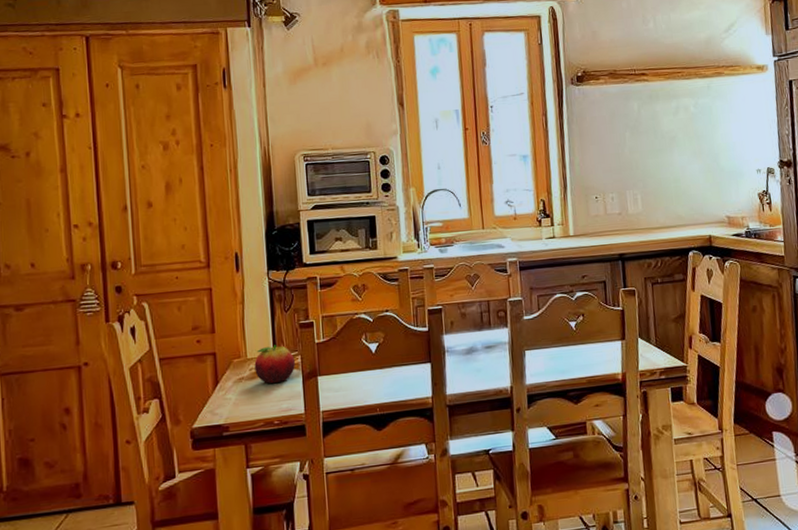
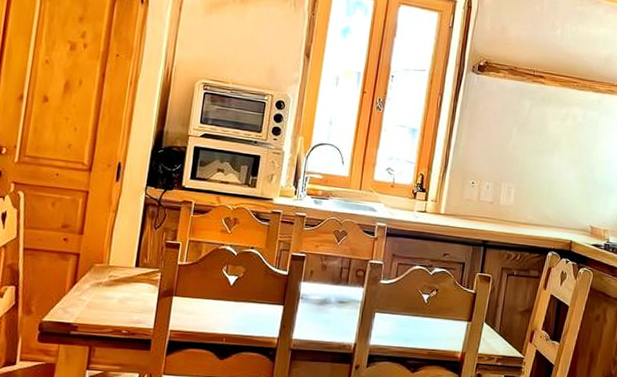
fruit: present [254,345,295,383] -> none [114,258,155,295]

